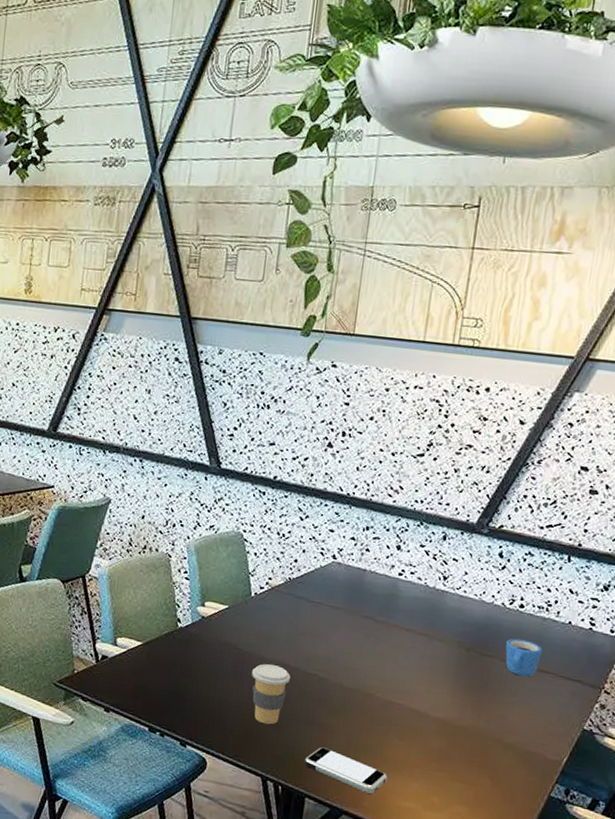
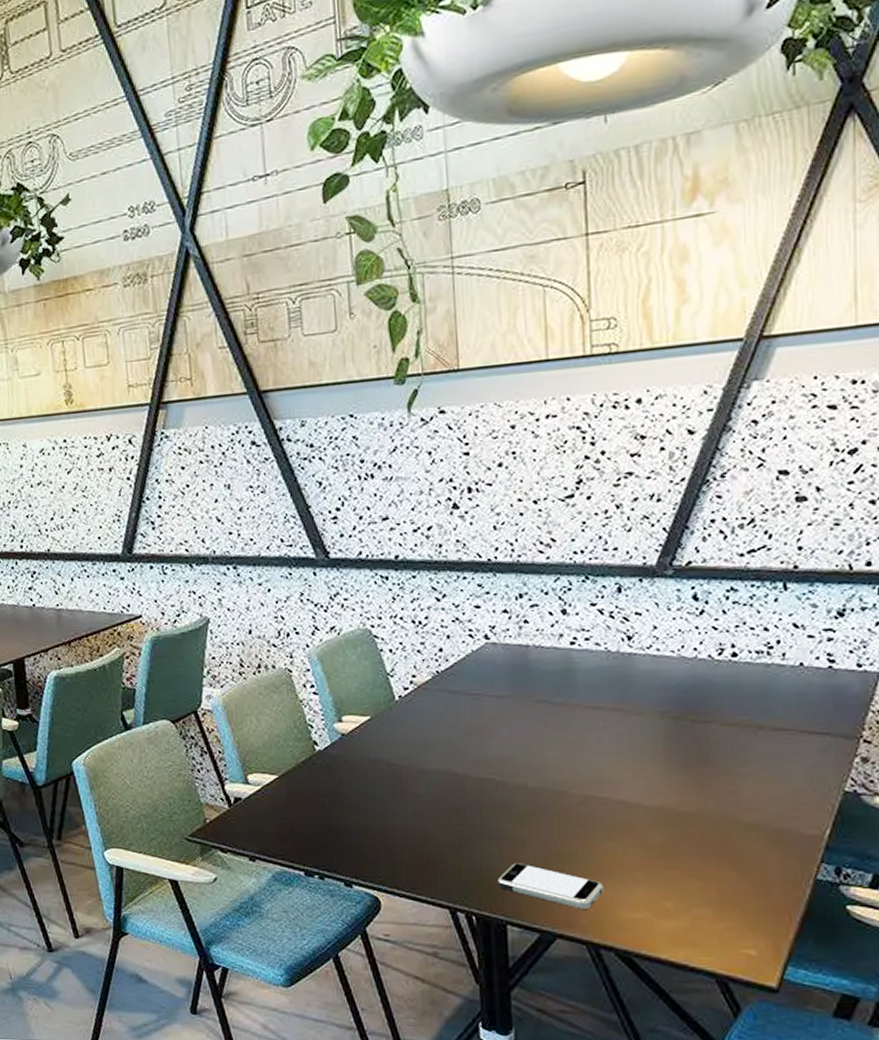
coffee cup: present [252,664,290,725] -> none [414,776,461,847]
mug: present [505,638,542,677] -> none [723,694,772,740]

